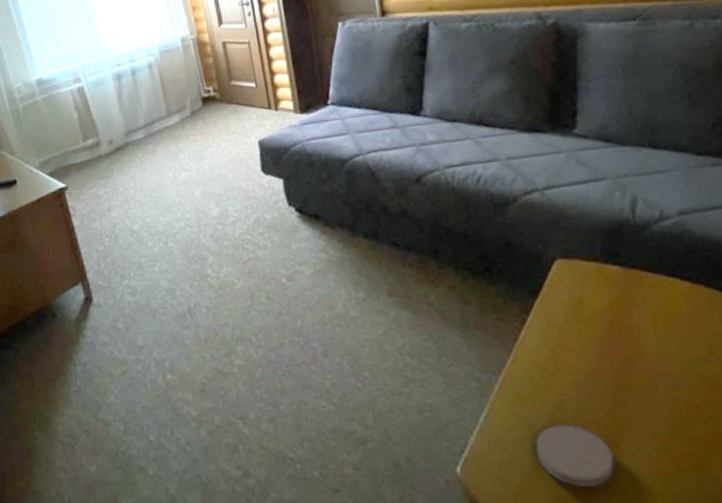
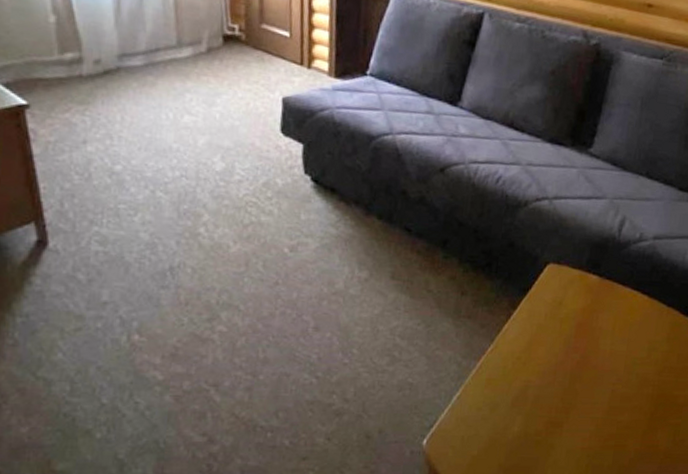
coaster: present [534,424,615,488] -> none [494,406,557,460]

